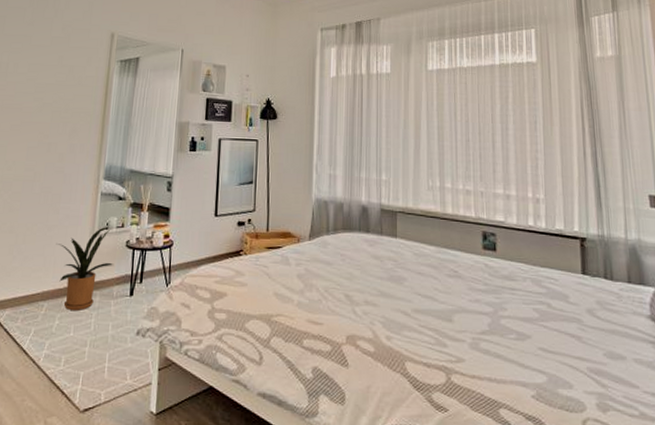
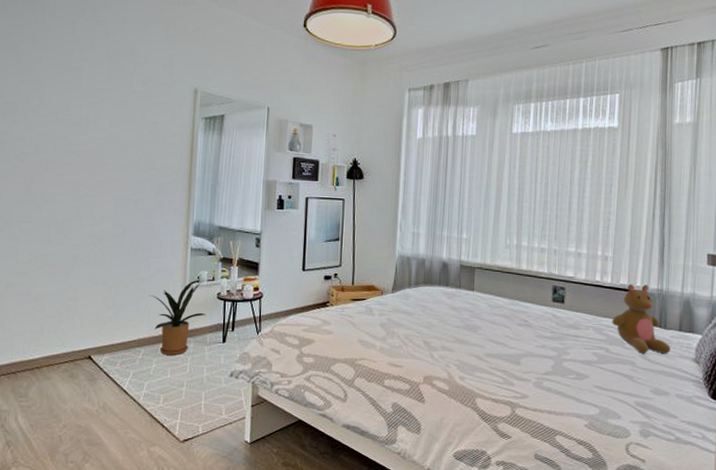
teddy bear: none [551,229,622,311] -> present [612,284,671,354]

